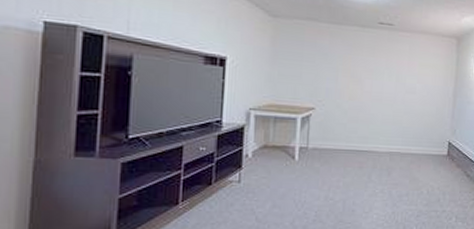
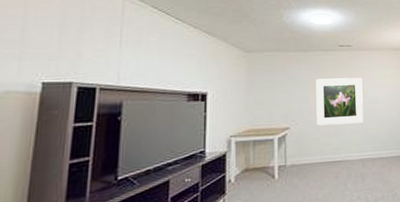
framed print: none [345,58,401,114] -> present [316,77,364,126]

